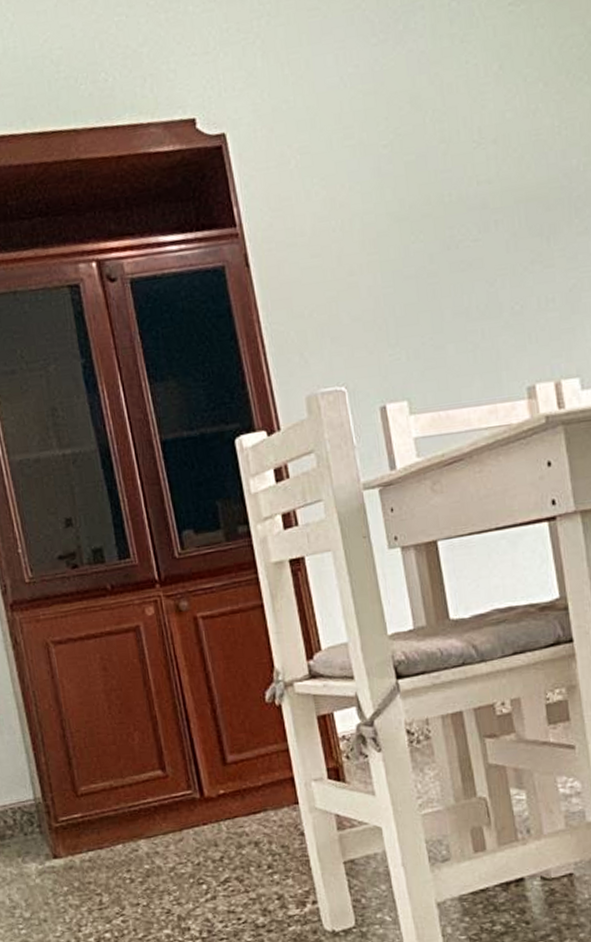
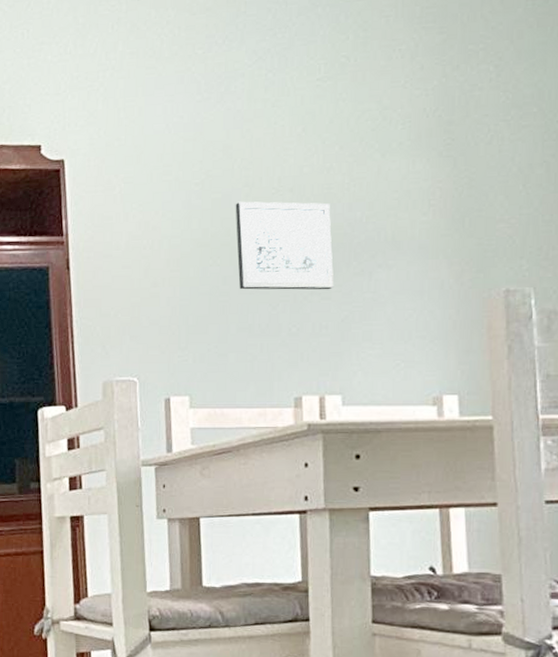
wall art: none [432,152,557,267] -> present [235,201,334,290]

